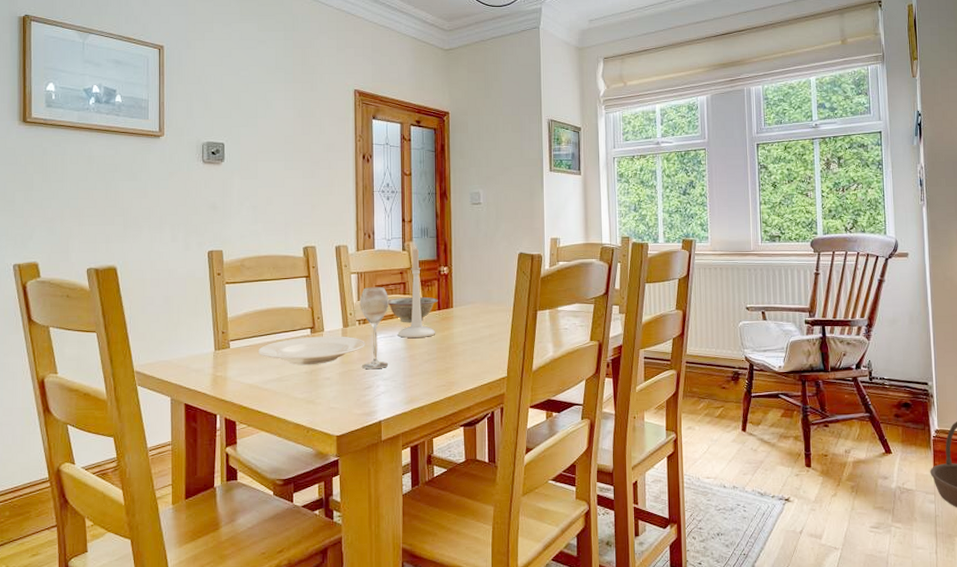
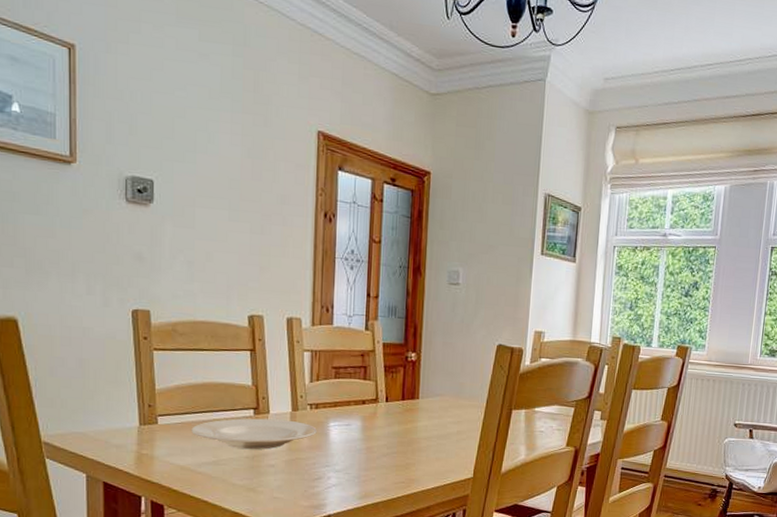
wineglass: present [359,286,389,370] -> none [312,367,347,460]
decorative bowl: present [388,296,438,323] -> none [345,383,402,412]
candlestick: present [397,248,436,339] -> none [354,328,398,429]

